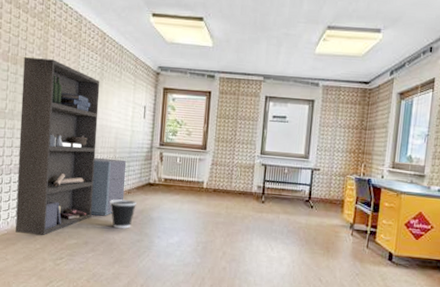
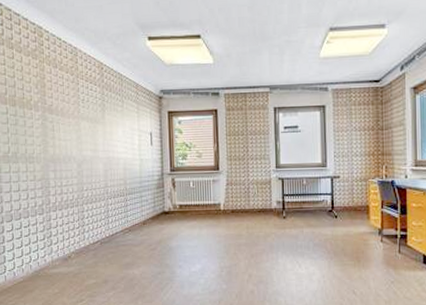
bookshelf: present [16,57,100,235] -> none [22,96,108,279]
filing cabinet: present [91,157,127,216] -> none [105,190,140,252]
wastebasket: present [109,199,137,229] -> none [125,232,153,262]

